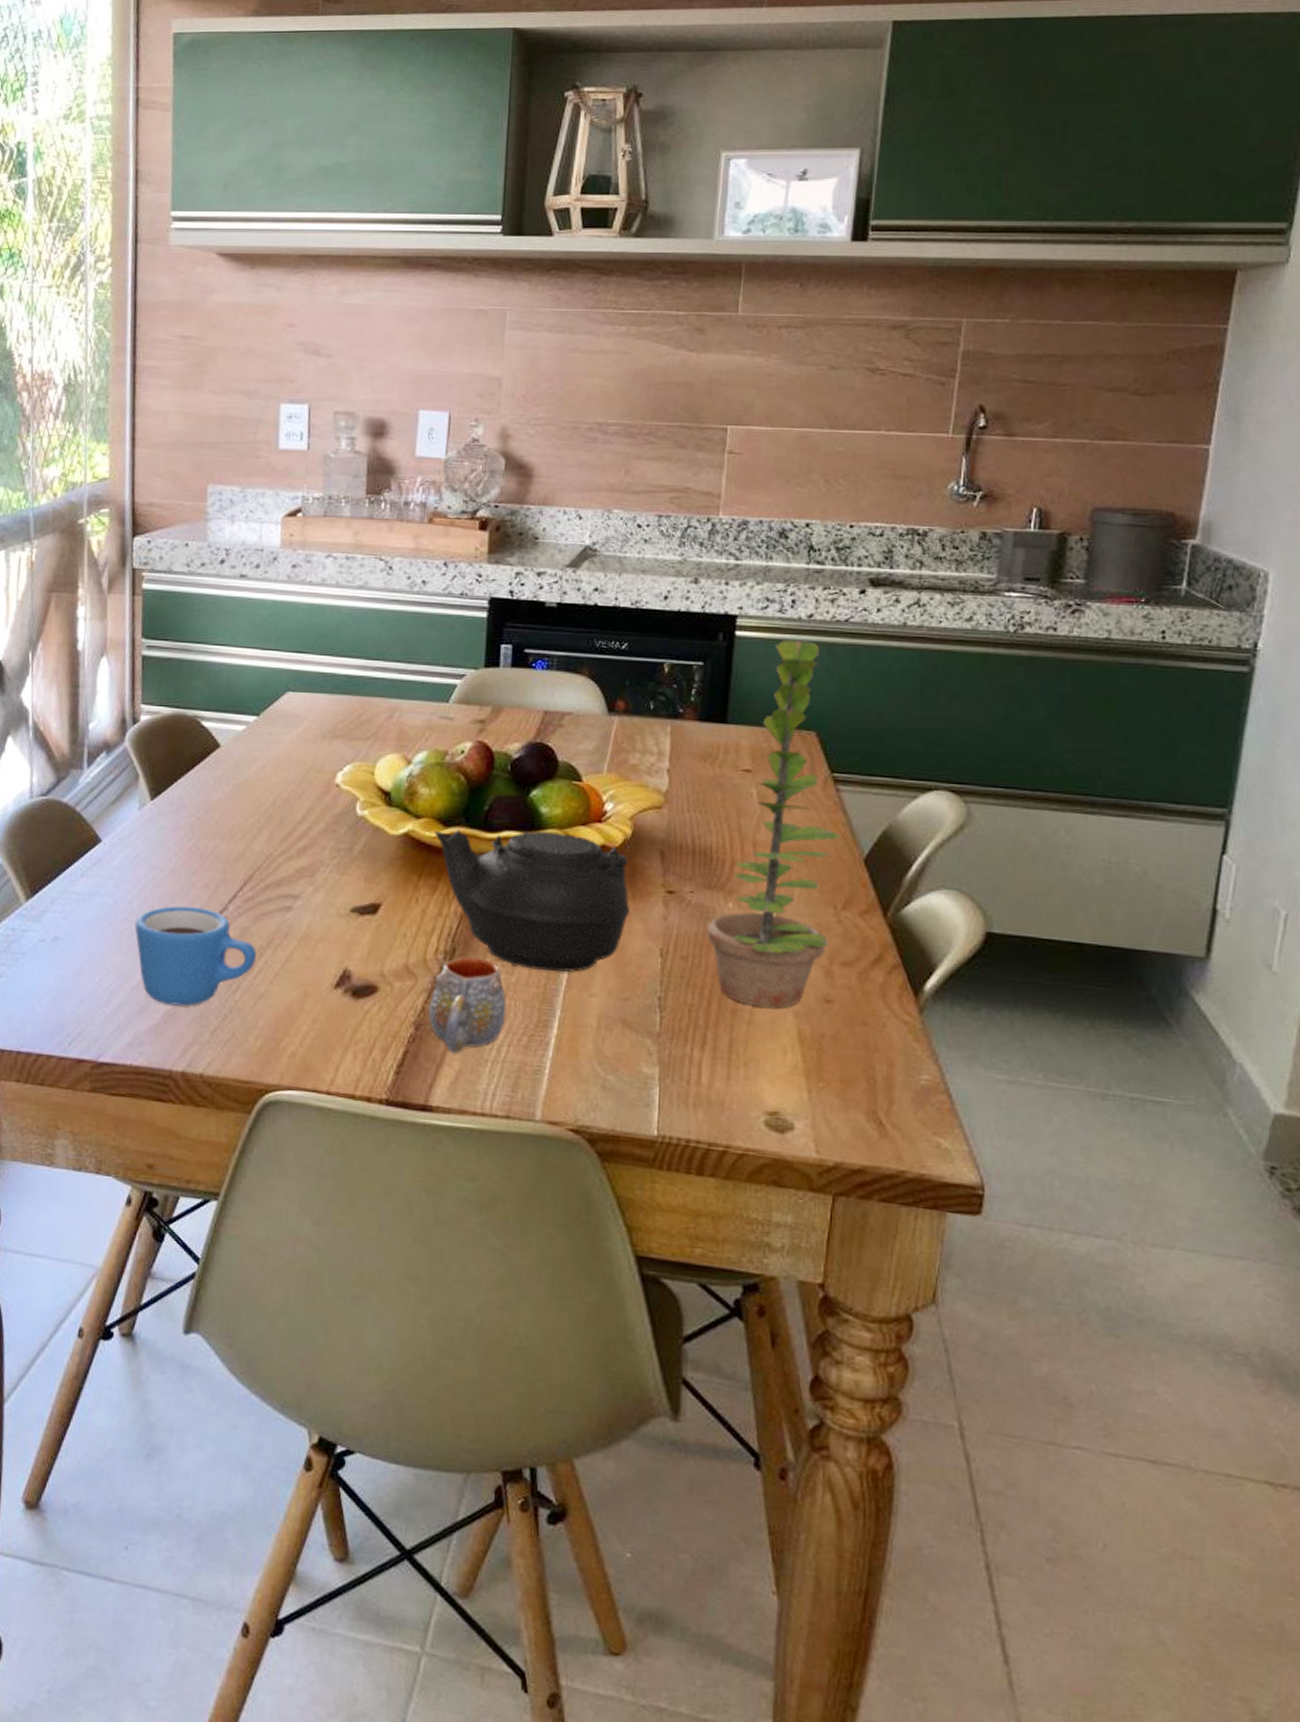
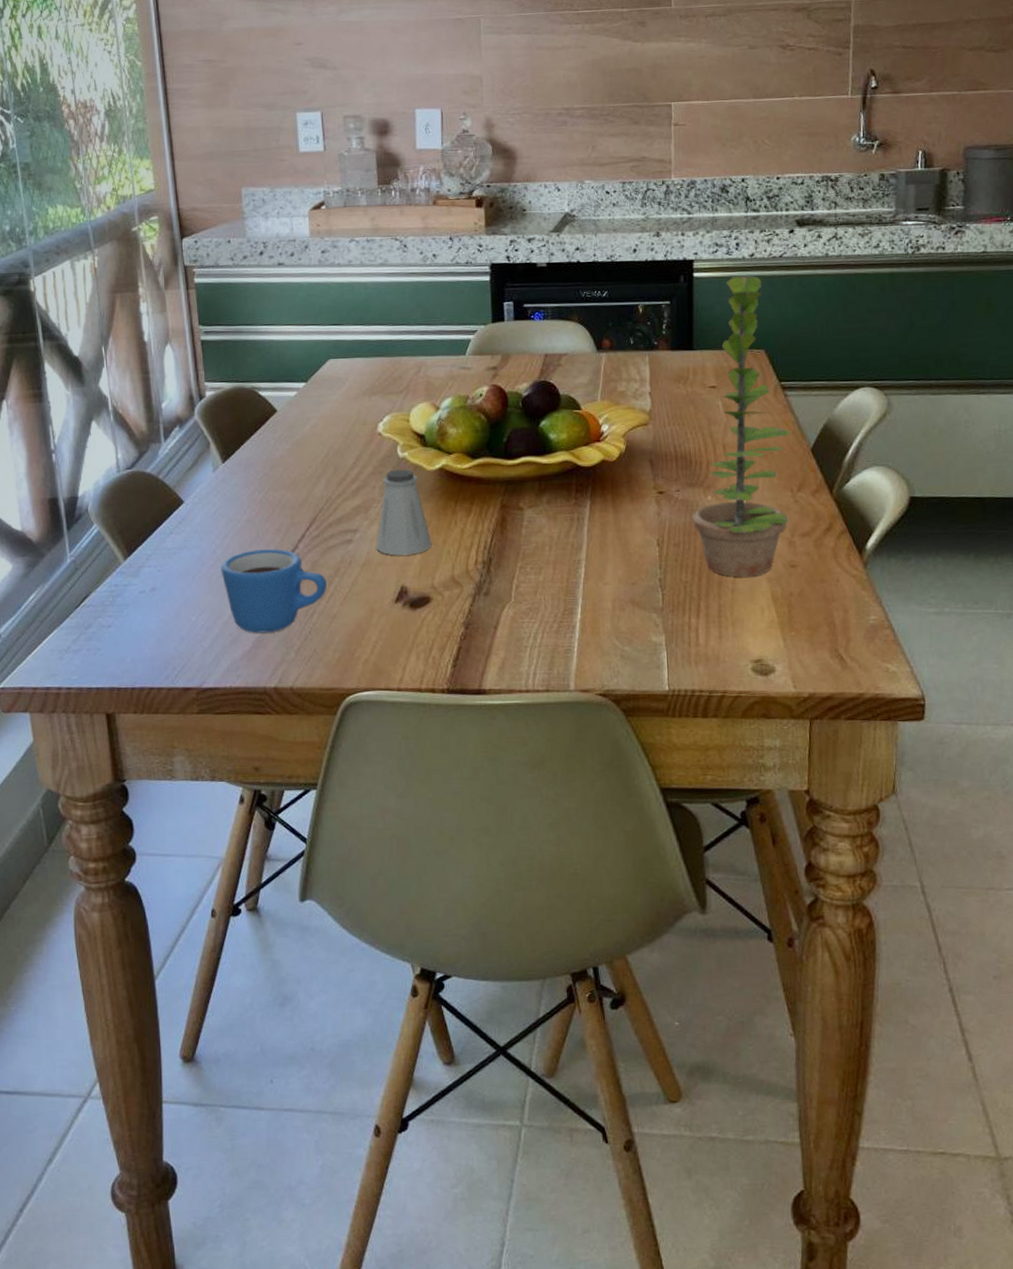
saltshaker: none [319,829,386,933] -> present [376,469,432,556]
mug: present [428,957,507,1053] -> none [474,564,538,644]
teapot: present [434,830,630,972] -> none [464,453,630,569]

